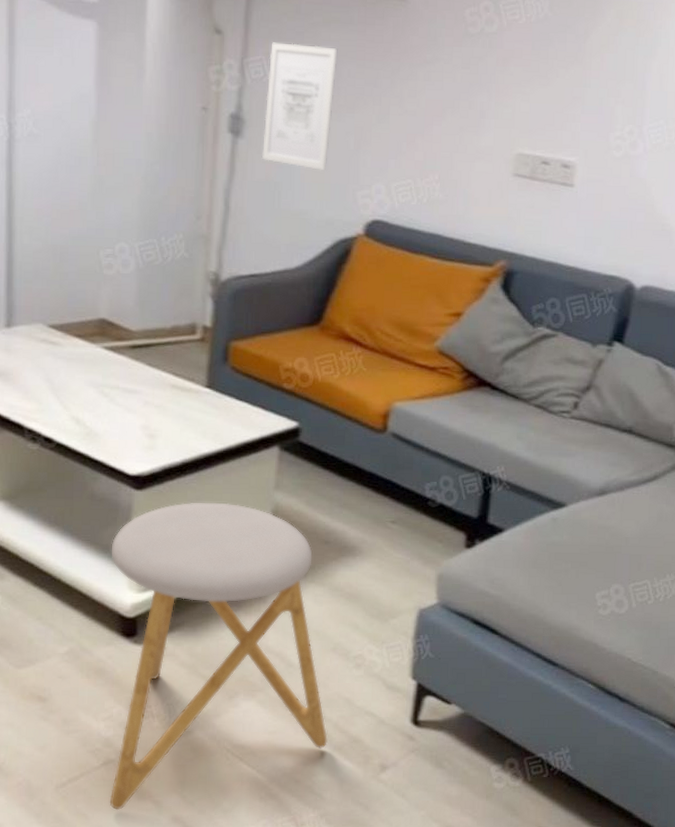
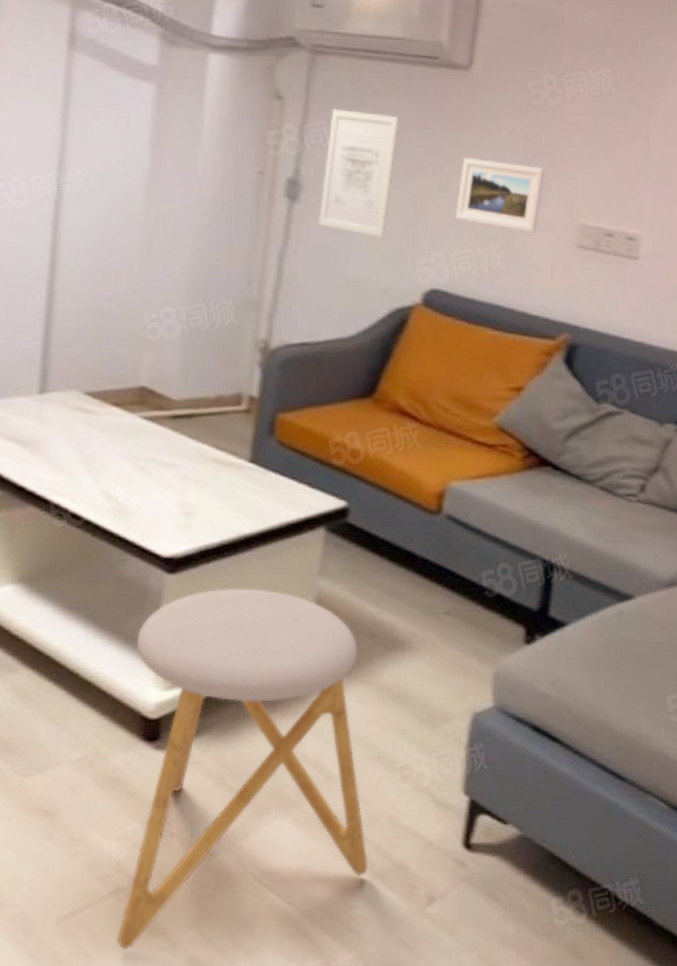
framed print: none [394,88,482,163] -> present [455,157,545,233]

